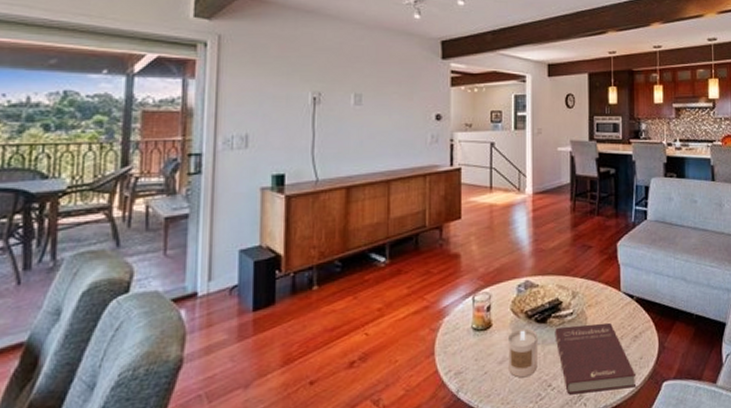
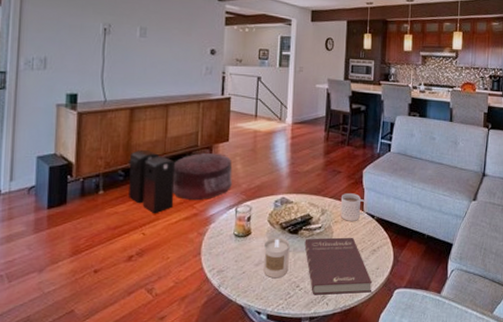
speaker: none [347,235,401,309] -> present [129,150,175,213]
pouf: none [398,233,467,291] -> present [173,152,233,200]
mug: none [593,271,624,304] -> present [340,193,367,221]

